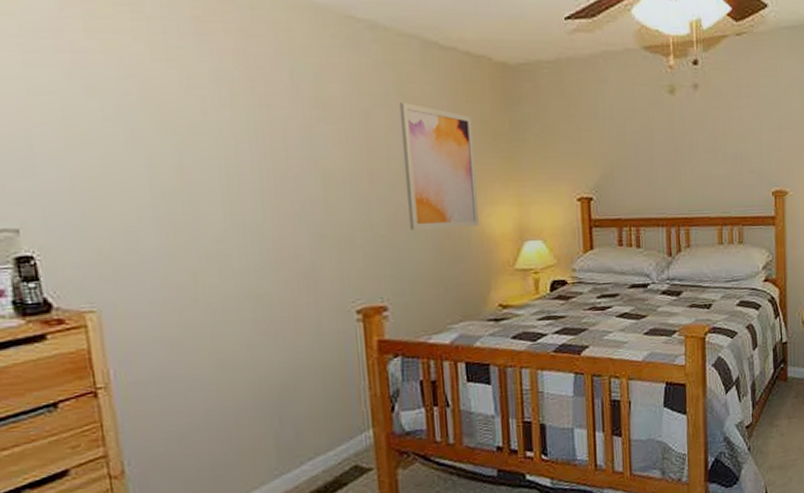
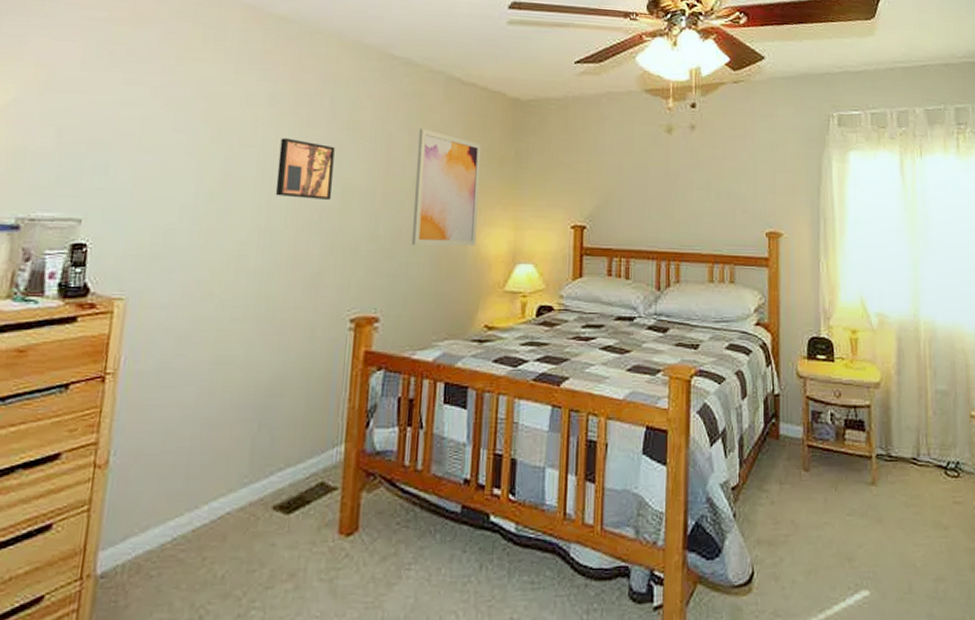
wall art: none [239,122,312,189] -> present [275,138,335,201]

